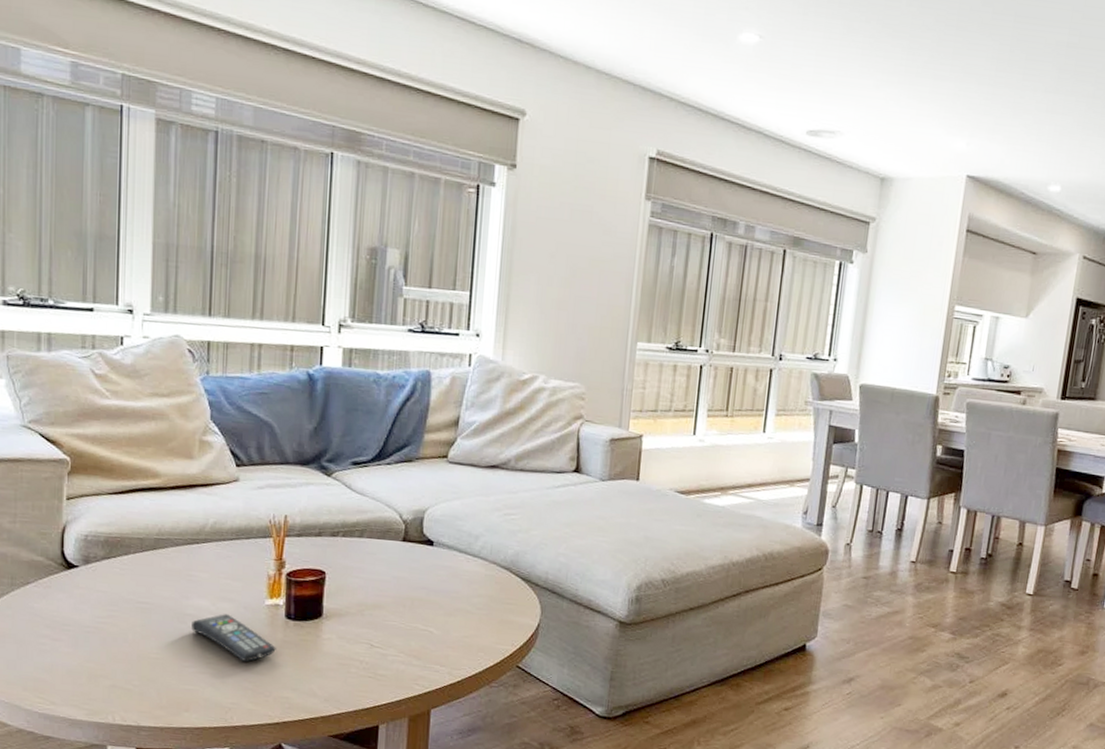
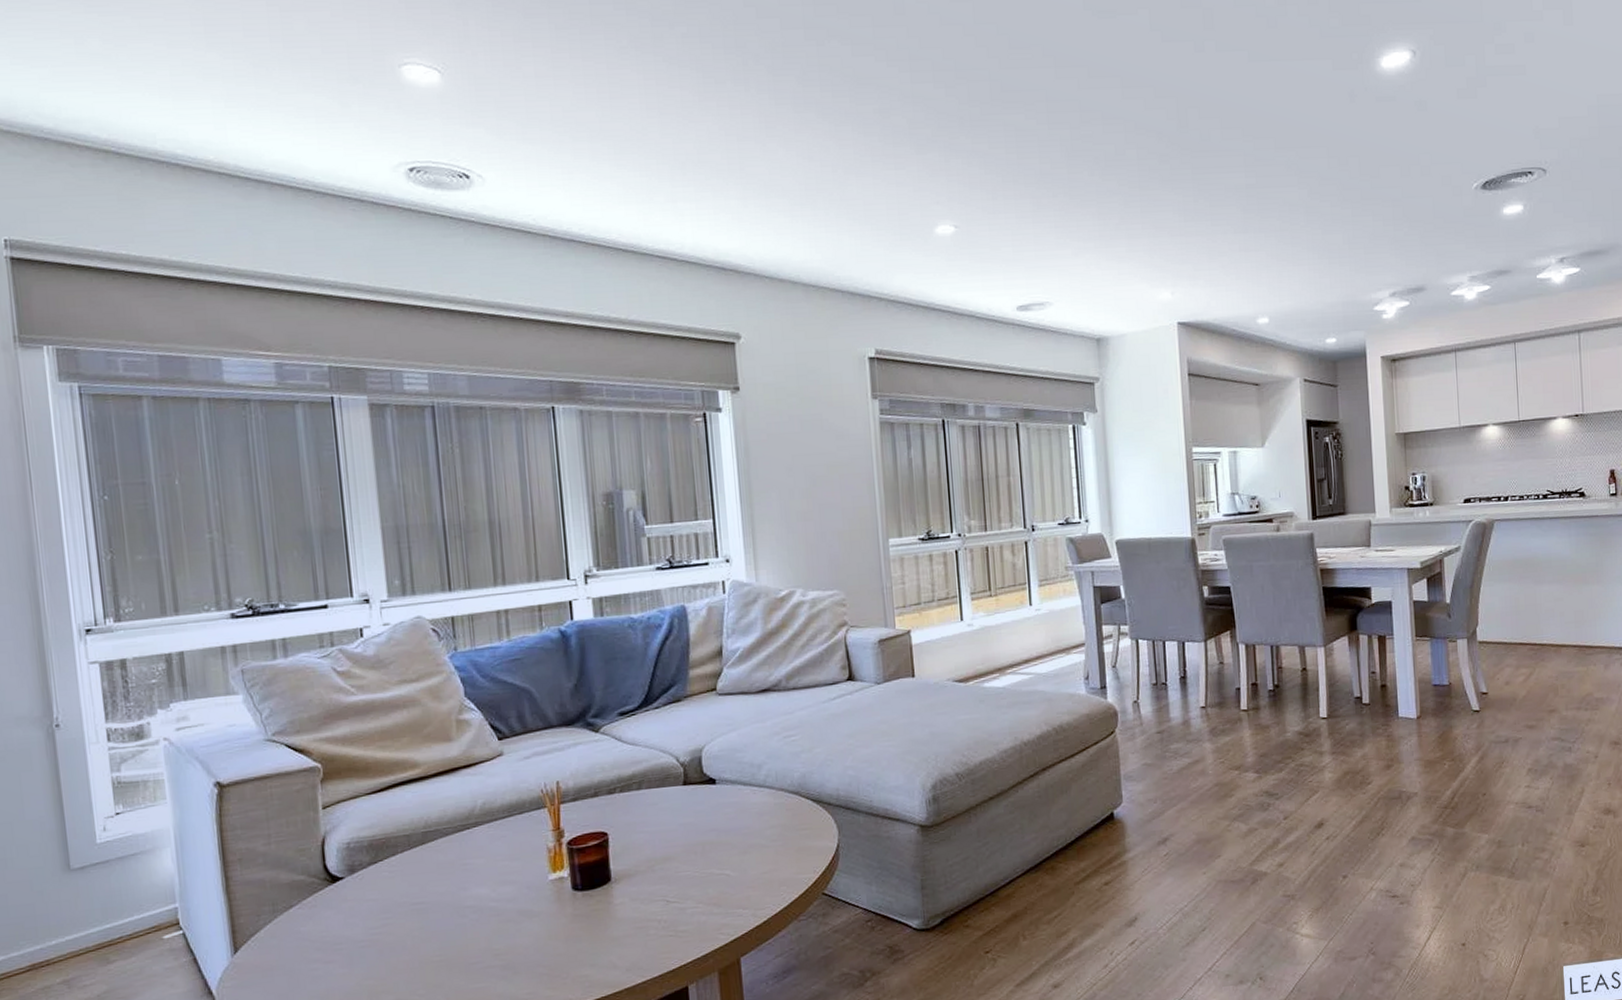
remote control: present [191,614,276,661] -> none [473,898,567,945]

